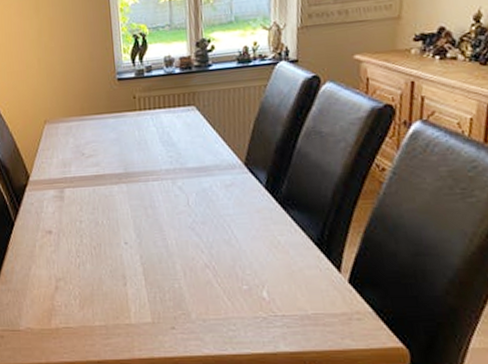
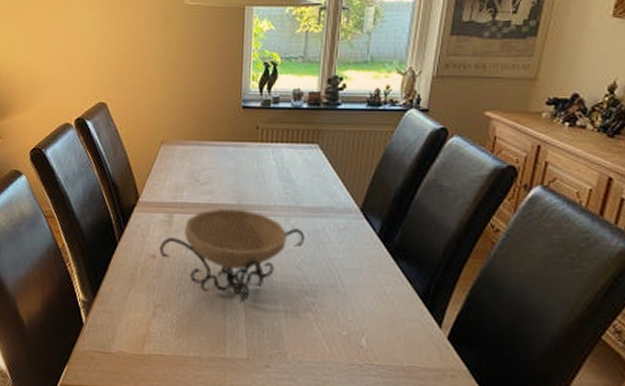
decorative bowl: none [54,177,195,269] -> present [159,209,306,304]

